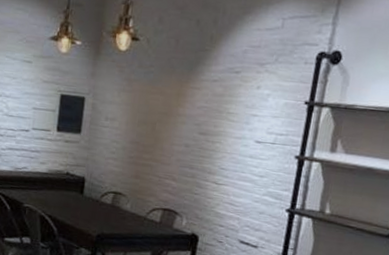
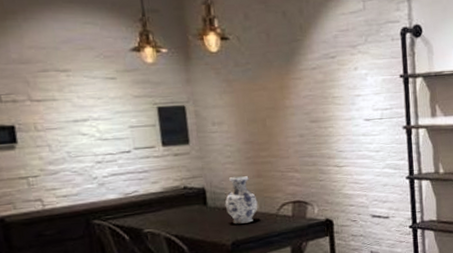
vase: none [99,172,130,220] -> present [225,175,258,224]

